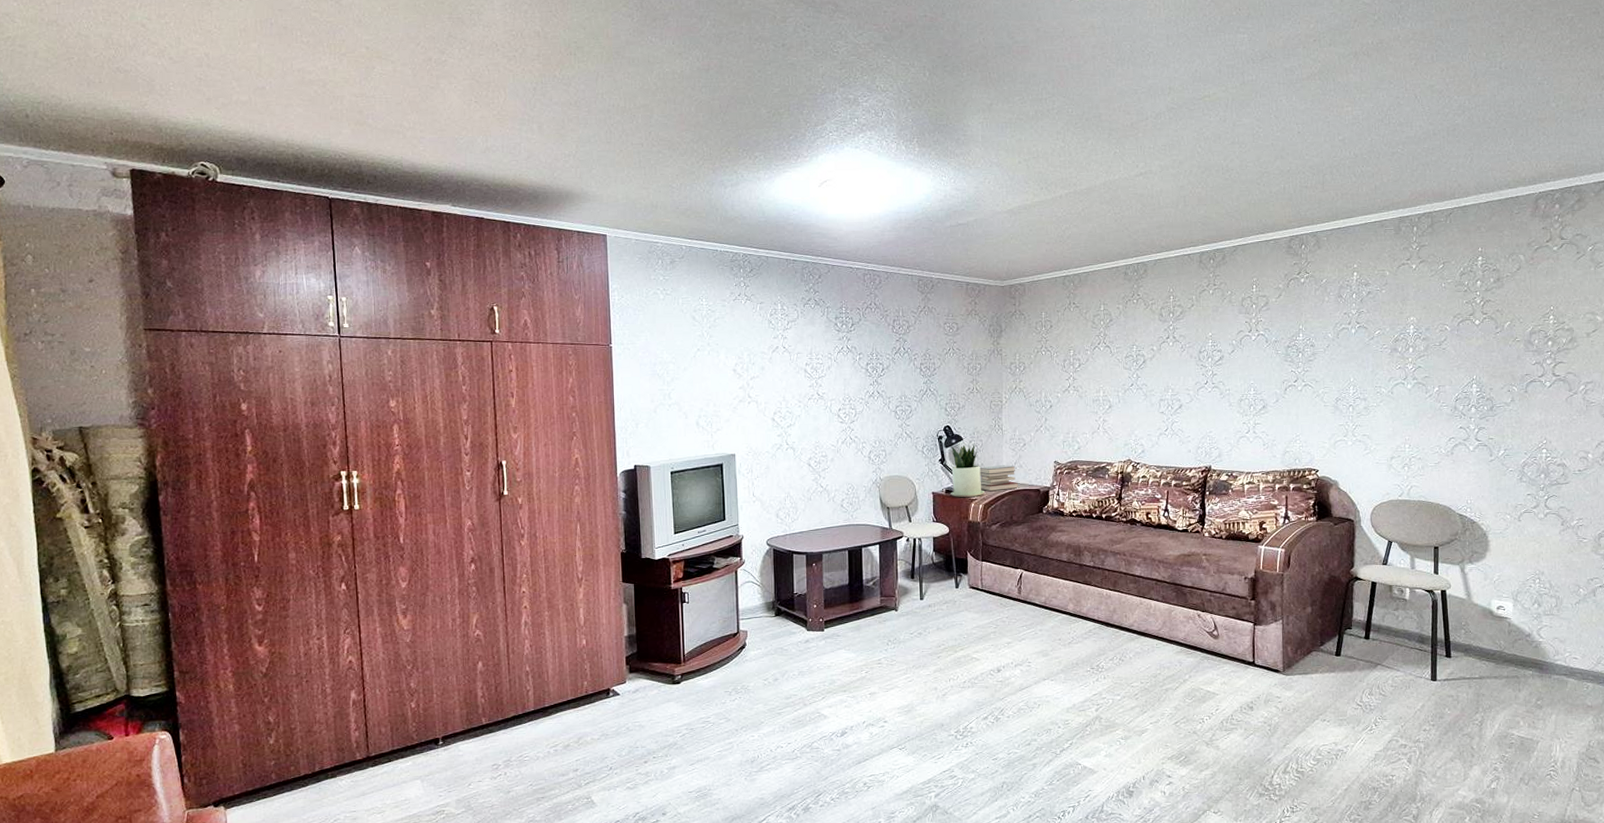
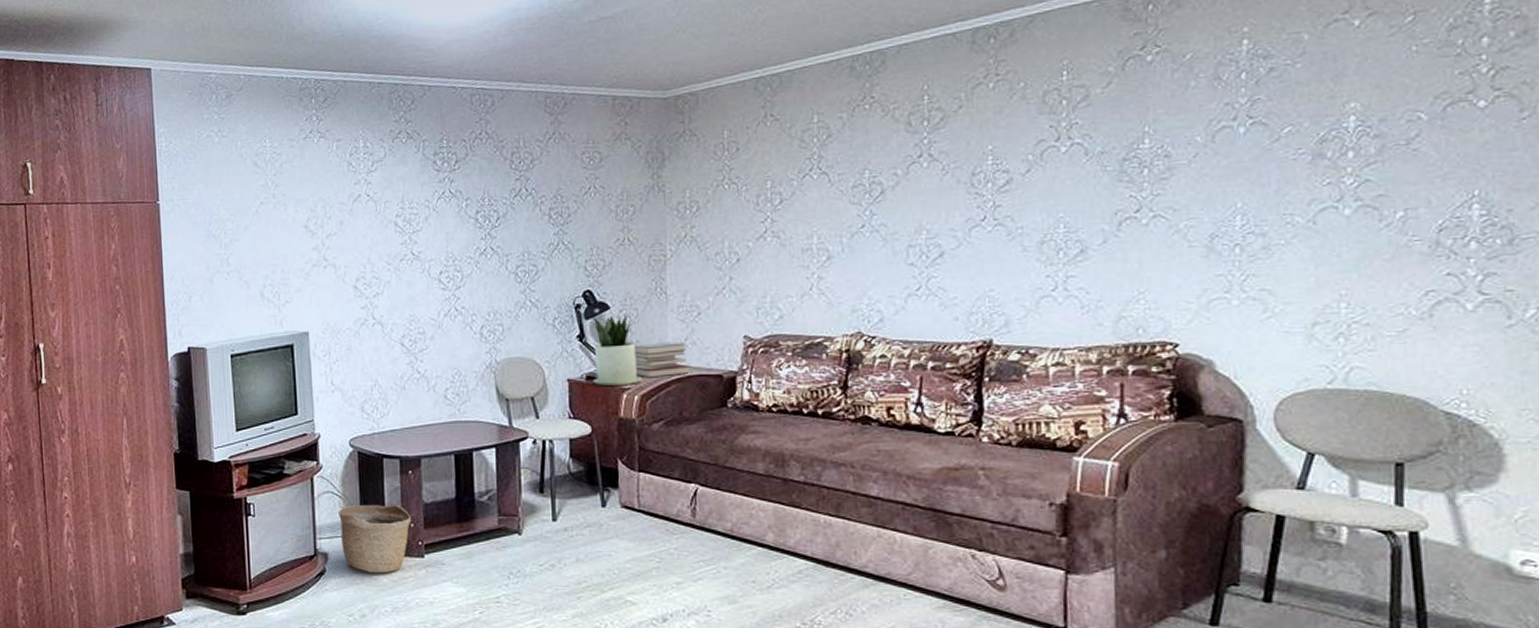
basket: none [757,590,815,646] -> present [339,504,412,574]

